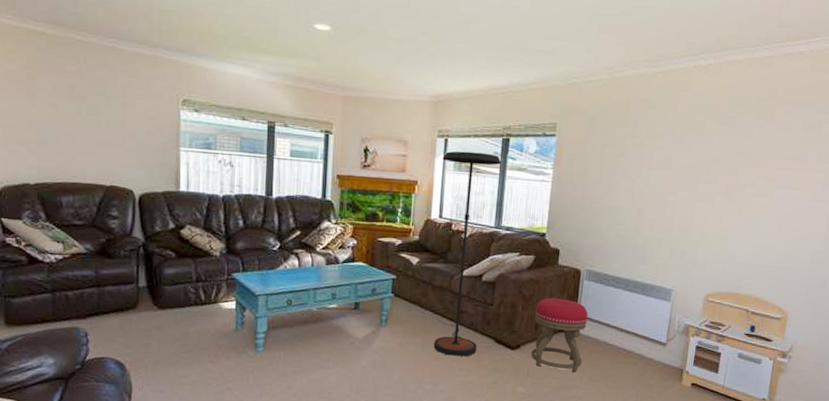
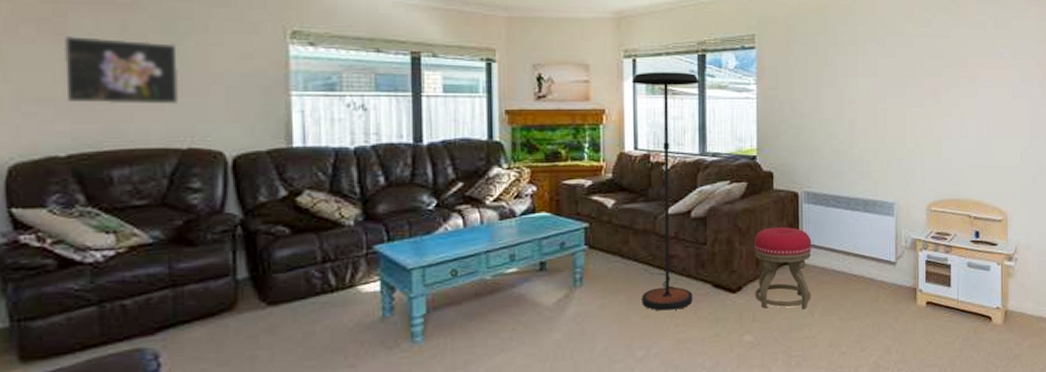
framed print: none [33,95,106,152] -> present [63,36,180,105]

